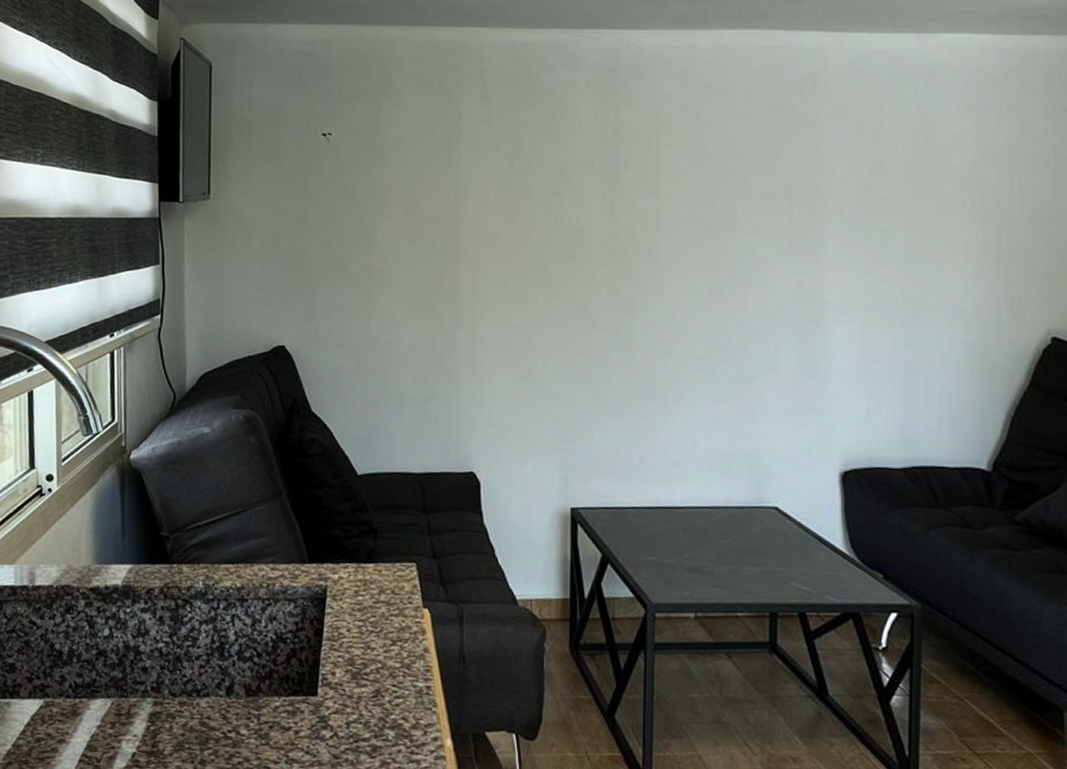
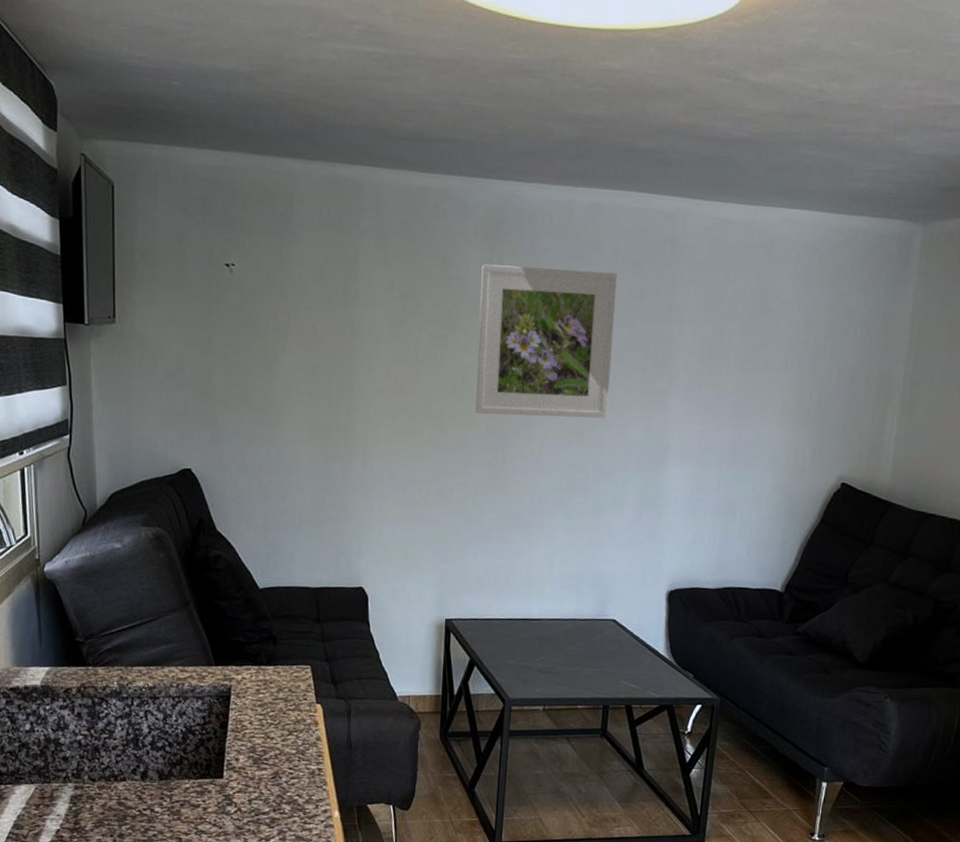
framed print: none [595,115,751,275] -> present [475,264,617,419]

